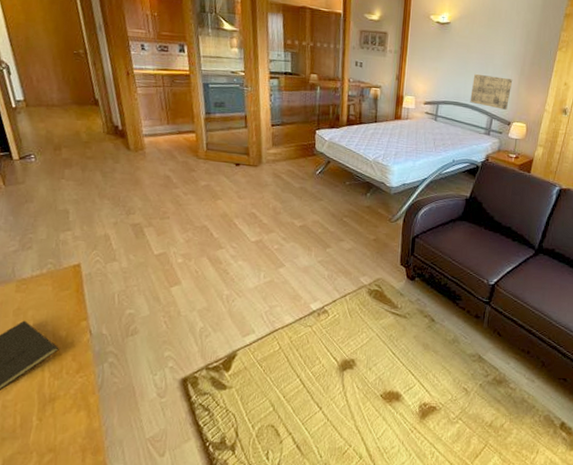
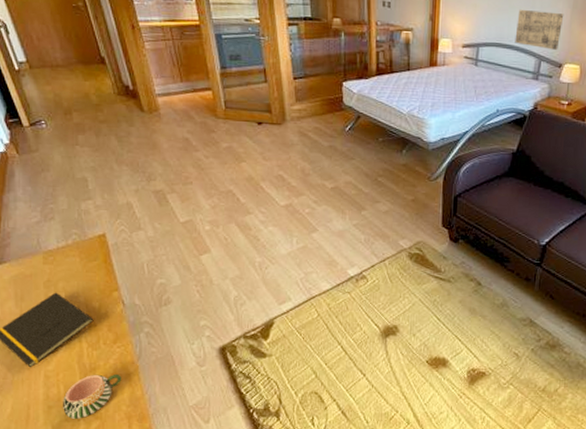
mug: none [17,404,81,452] -> present [63,374,122,419]

